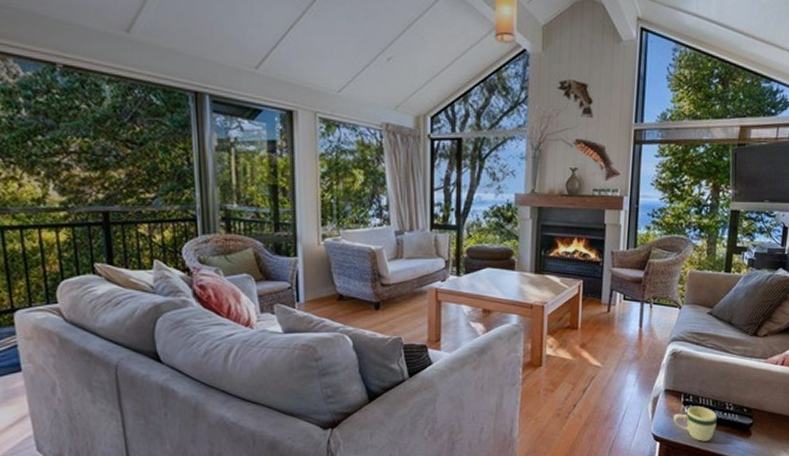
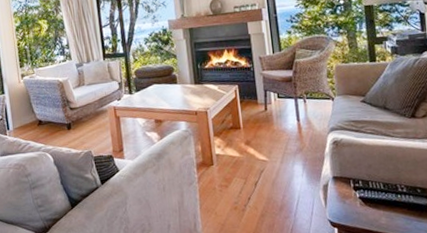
mug: present [673,406,717,442] -> none [347,190,392,225]

